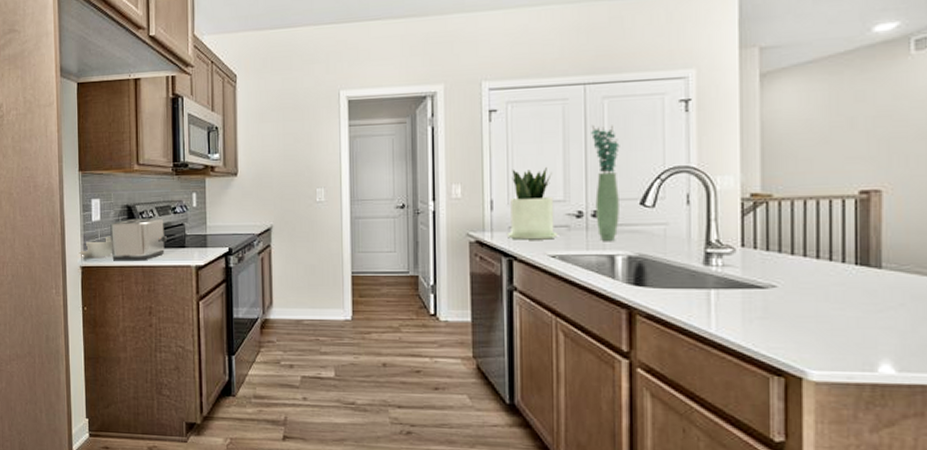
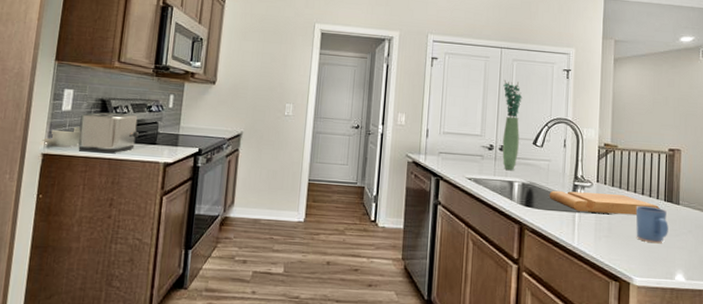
planter: present [506,167,559,240] -> none [436,107,475,165]
cutting board: none [668,260,848,288] -> present [549,190,660,216]
mug: none [807,273,864,324] -> present [635,205,669,244]

